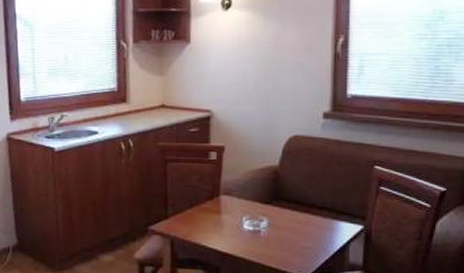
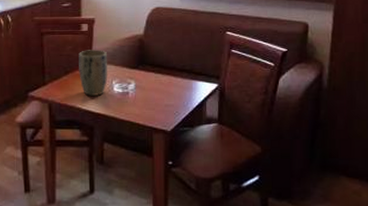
plant pot: none [205,181,238,233] -> present [79,50,108,96]

